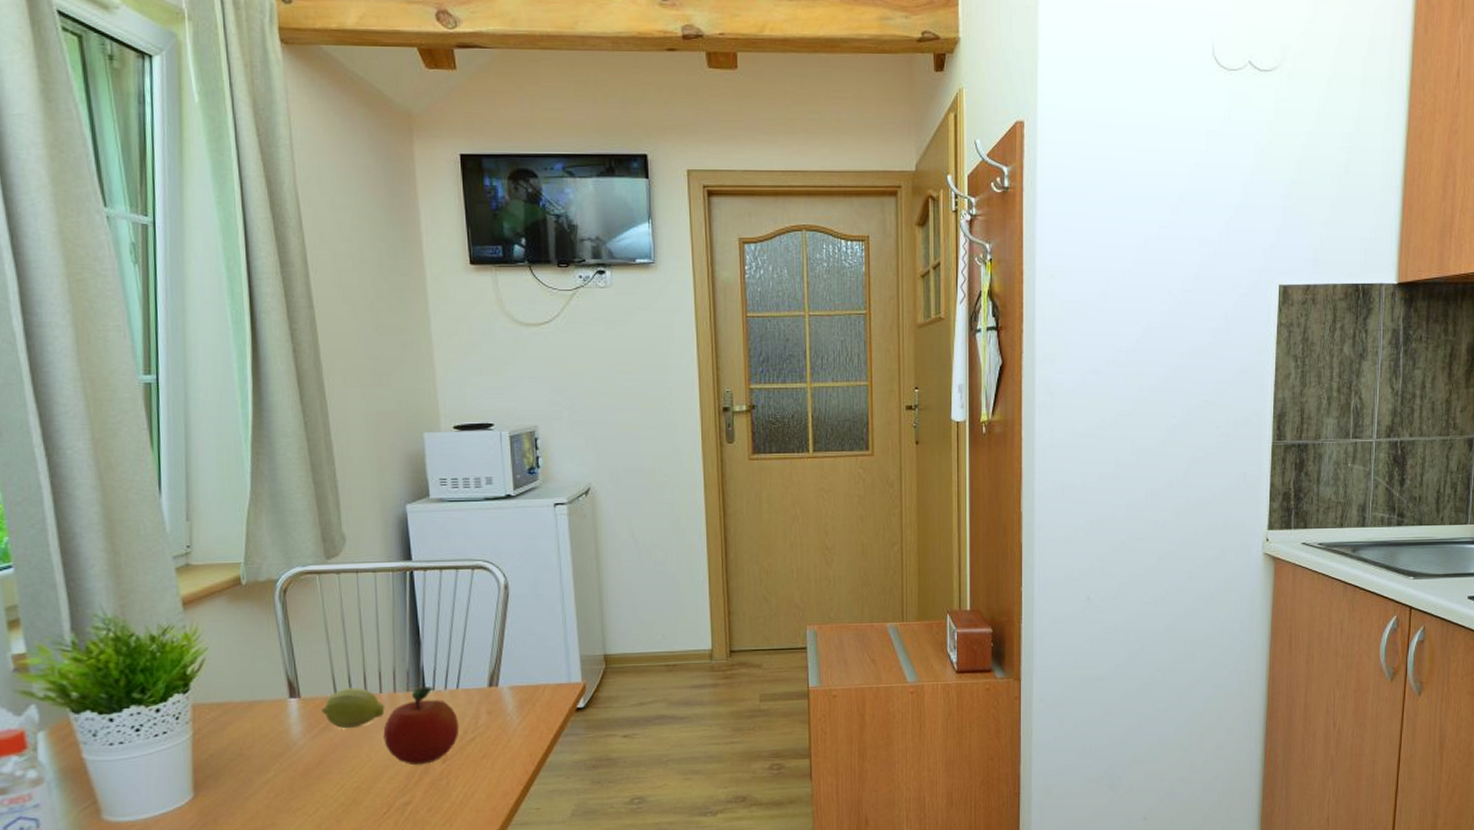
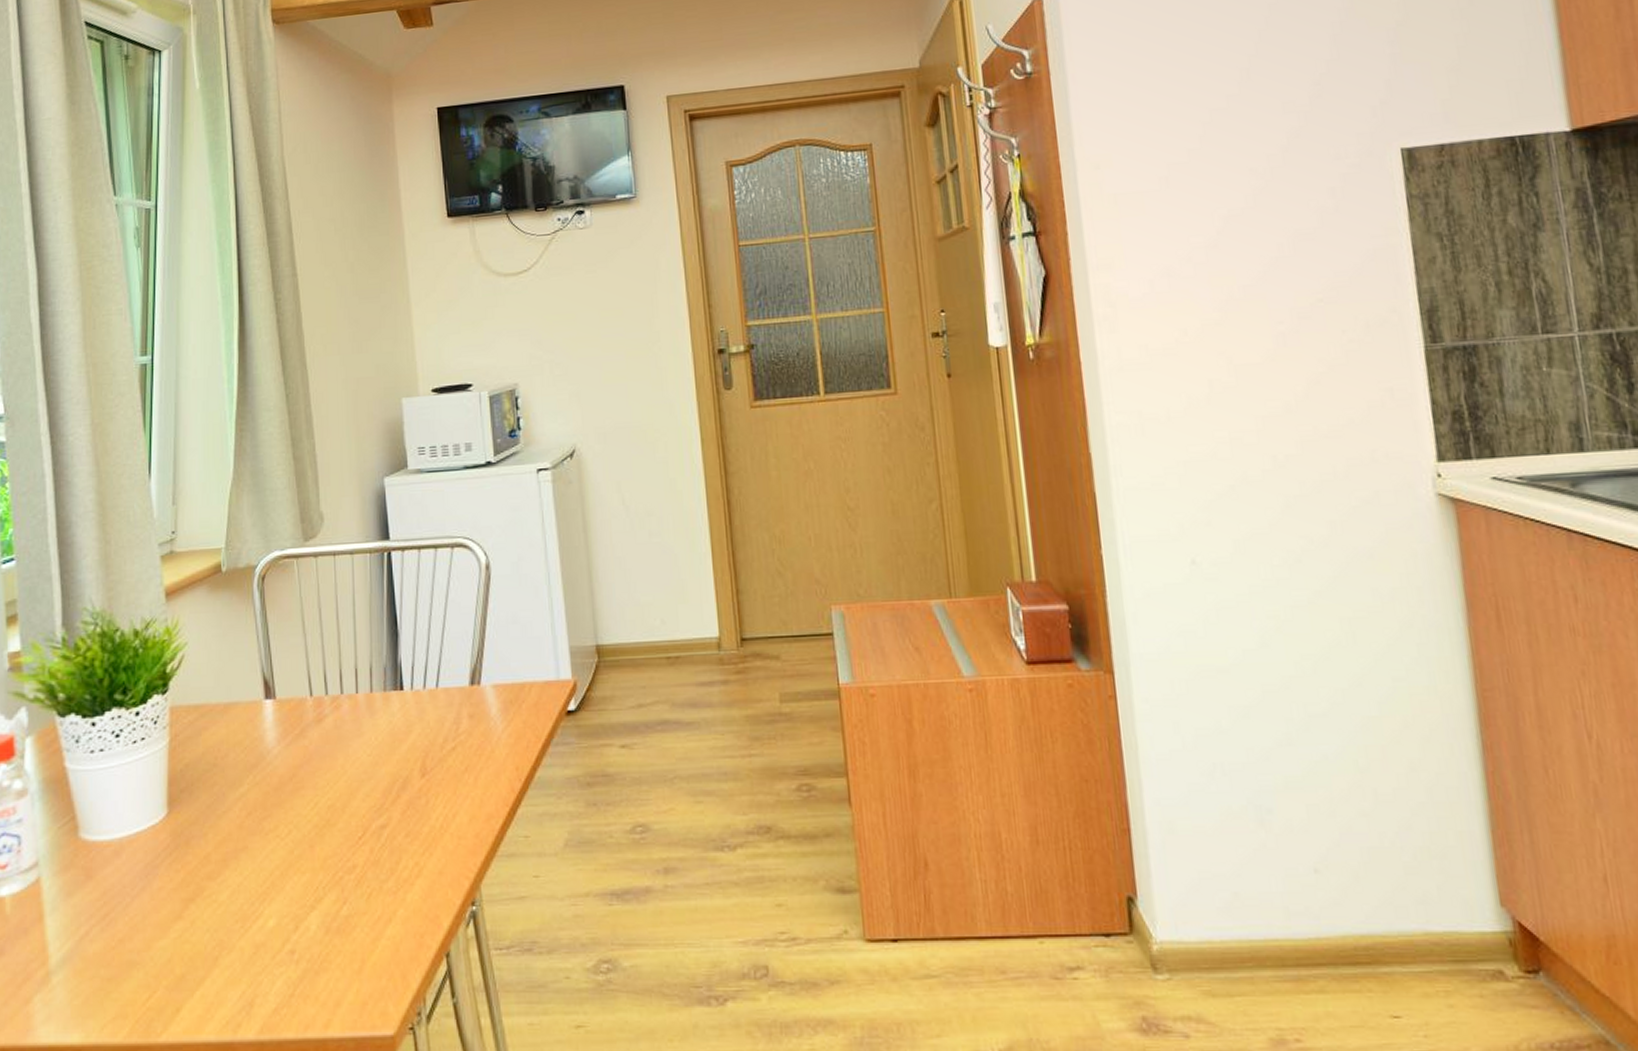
fruit: present [322,687,385,728] -> none [297,687,361,734]
fruit: present [383,687,460,766] -> none [359,685,439,780]

